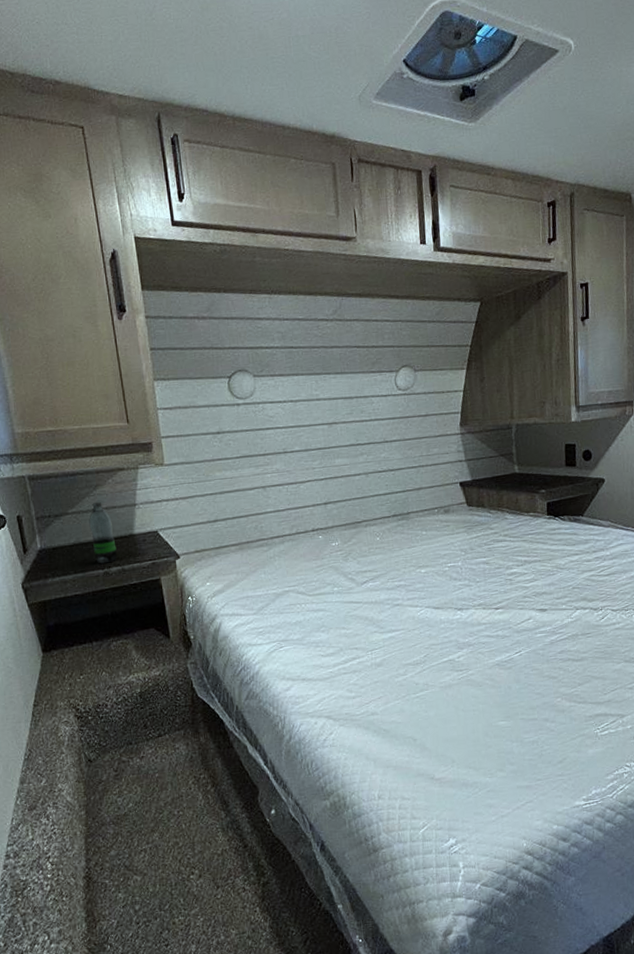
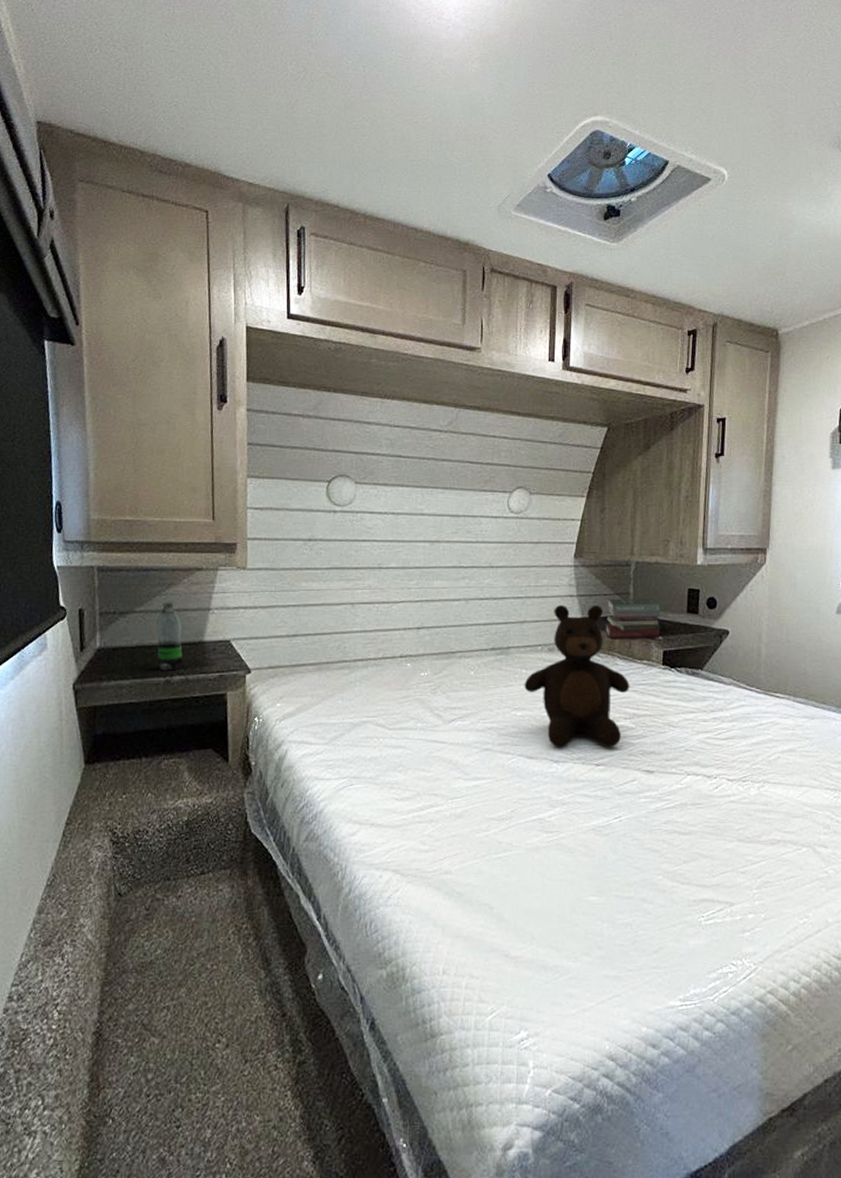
teddy bear: none [425,467,520,596] -> present [524,604,630,747]
books: none [493,456,544,496] -> present [605,598,661,638]

